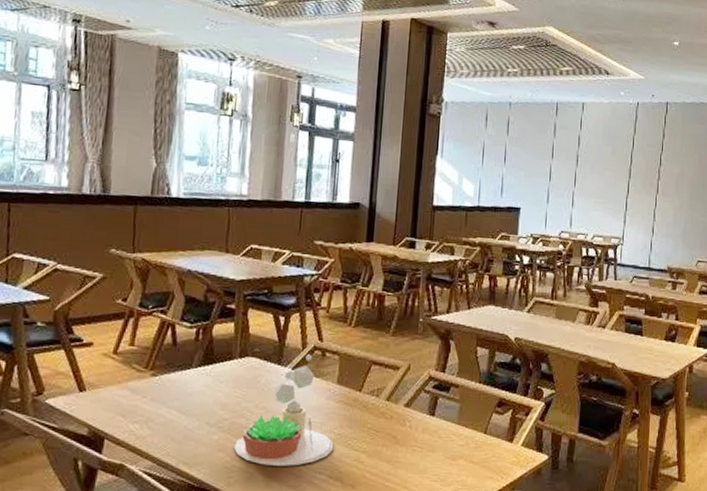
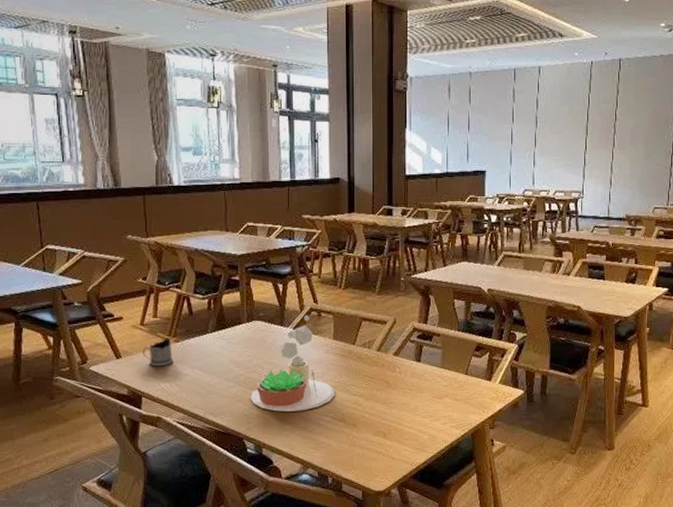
tea glass holder: none [111,370,148,404] -> present [142,338,174,367]

